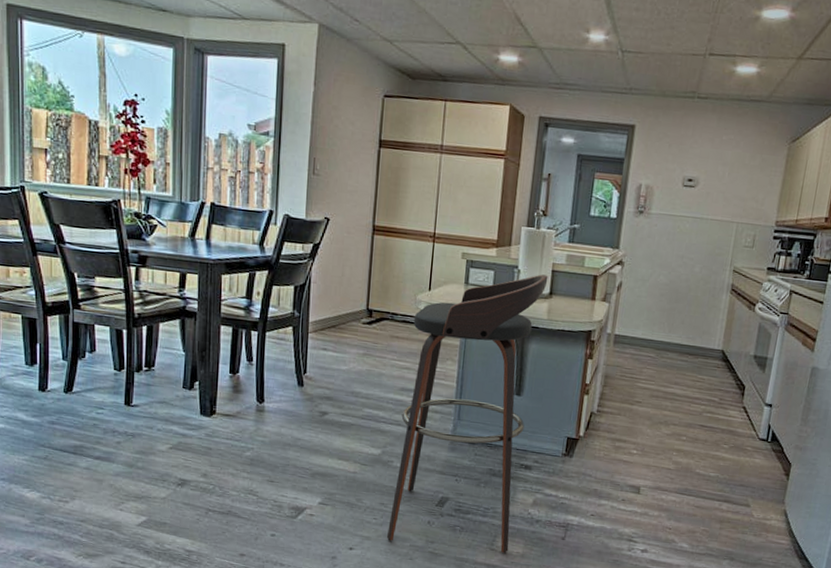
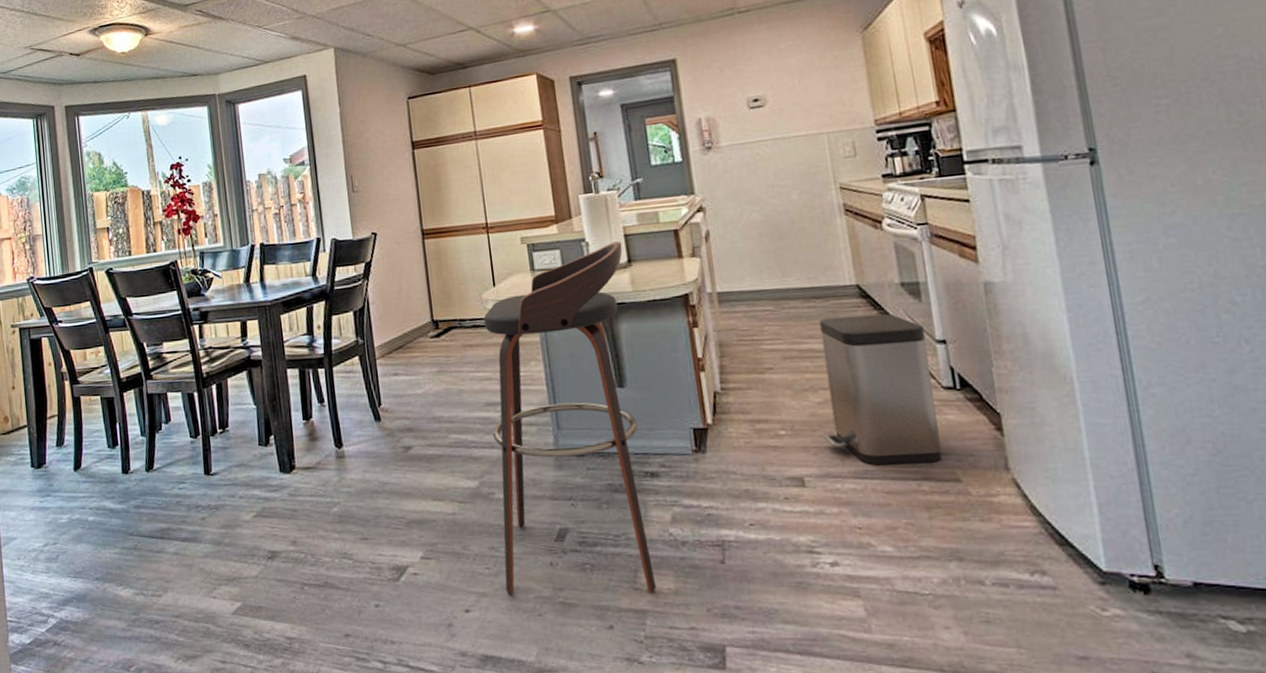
pedal bin: none [664,371,761,491] -> present [819,313,942,466]

